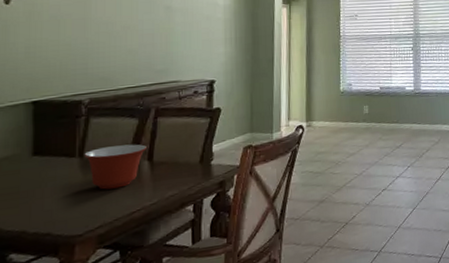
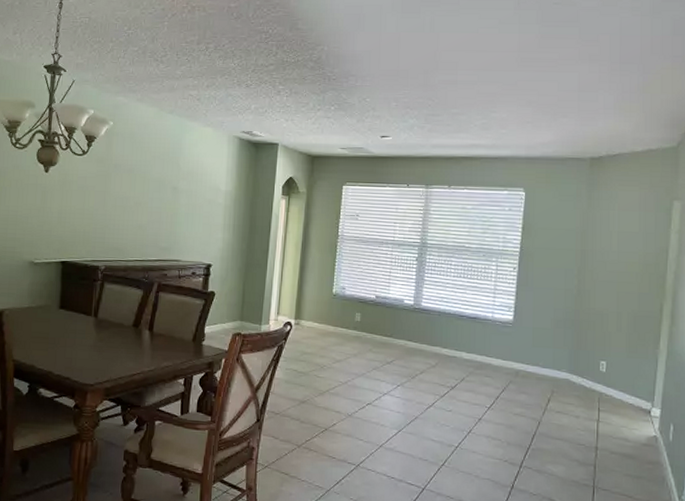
mixing bowl: present [84,144,147,190] -> none [98,311,148,350]

